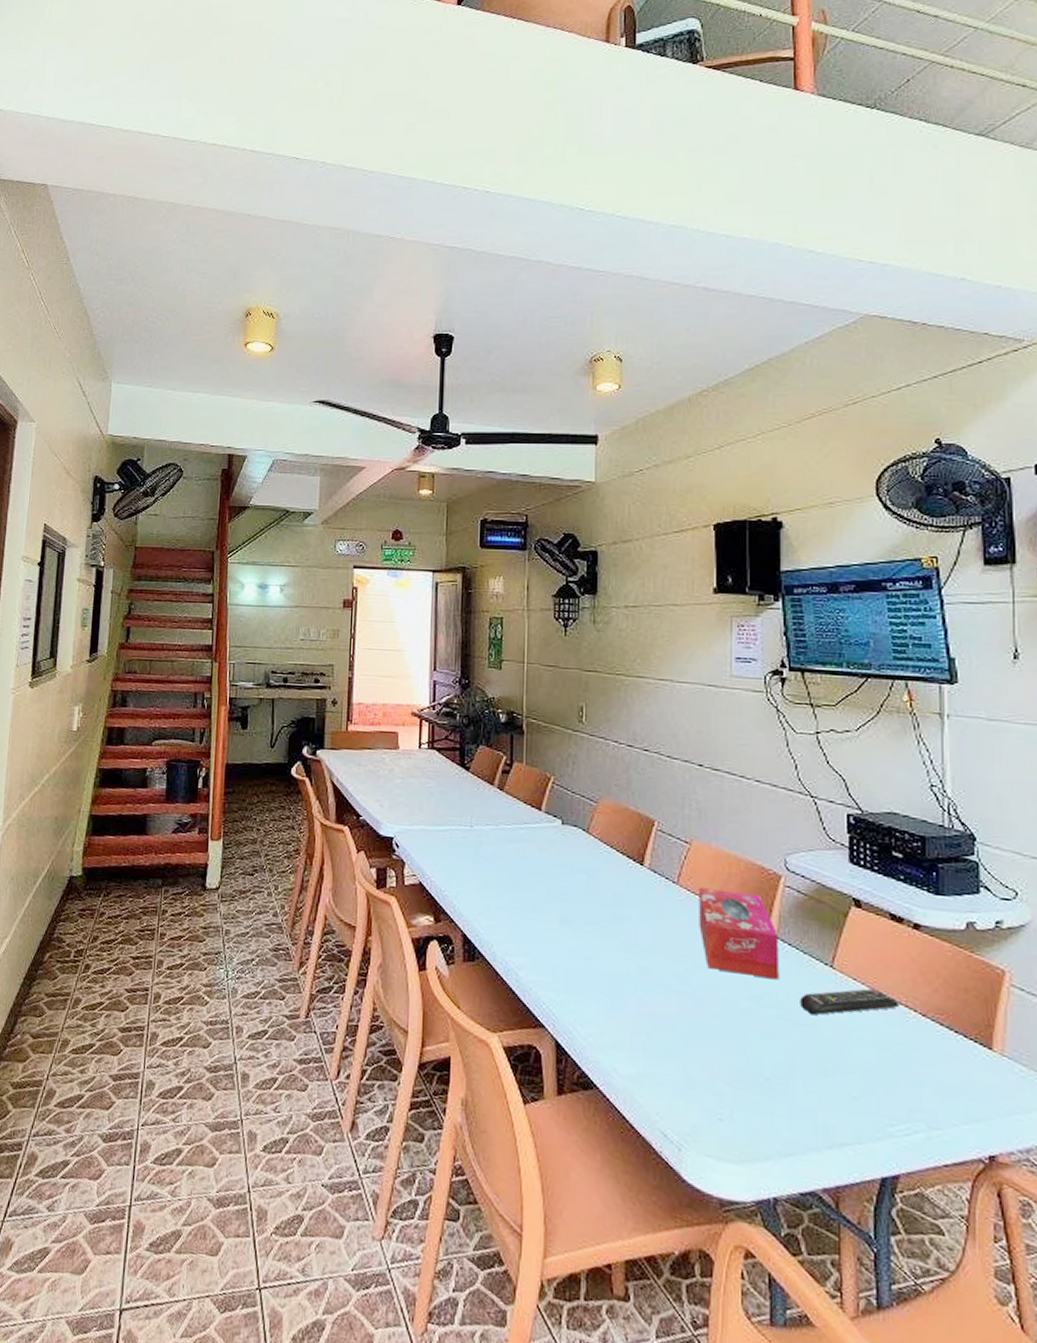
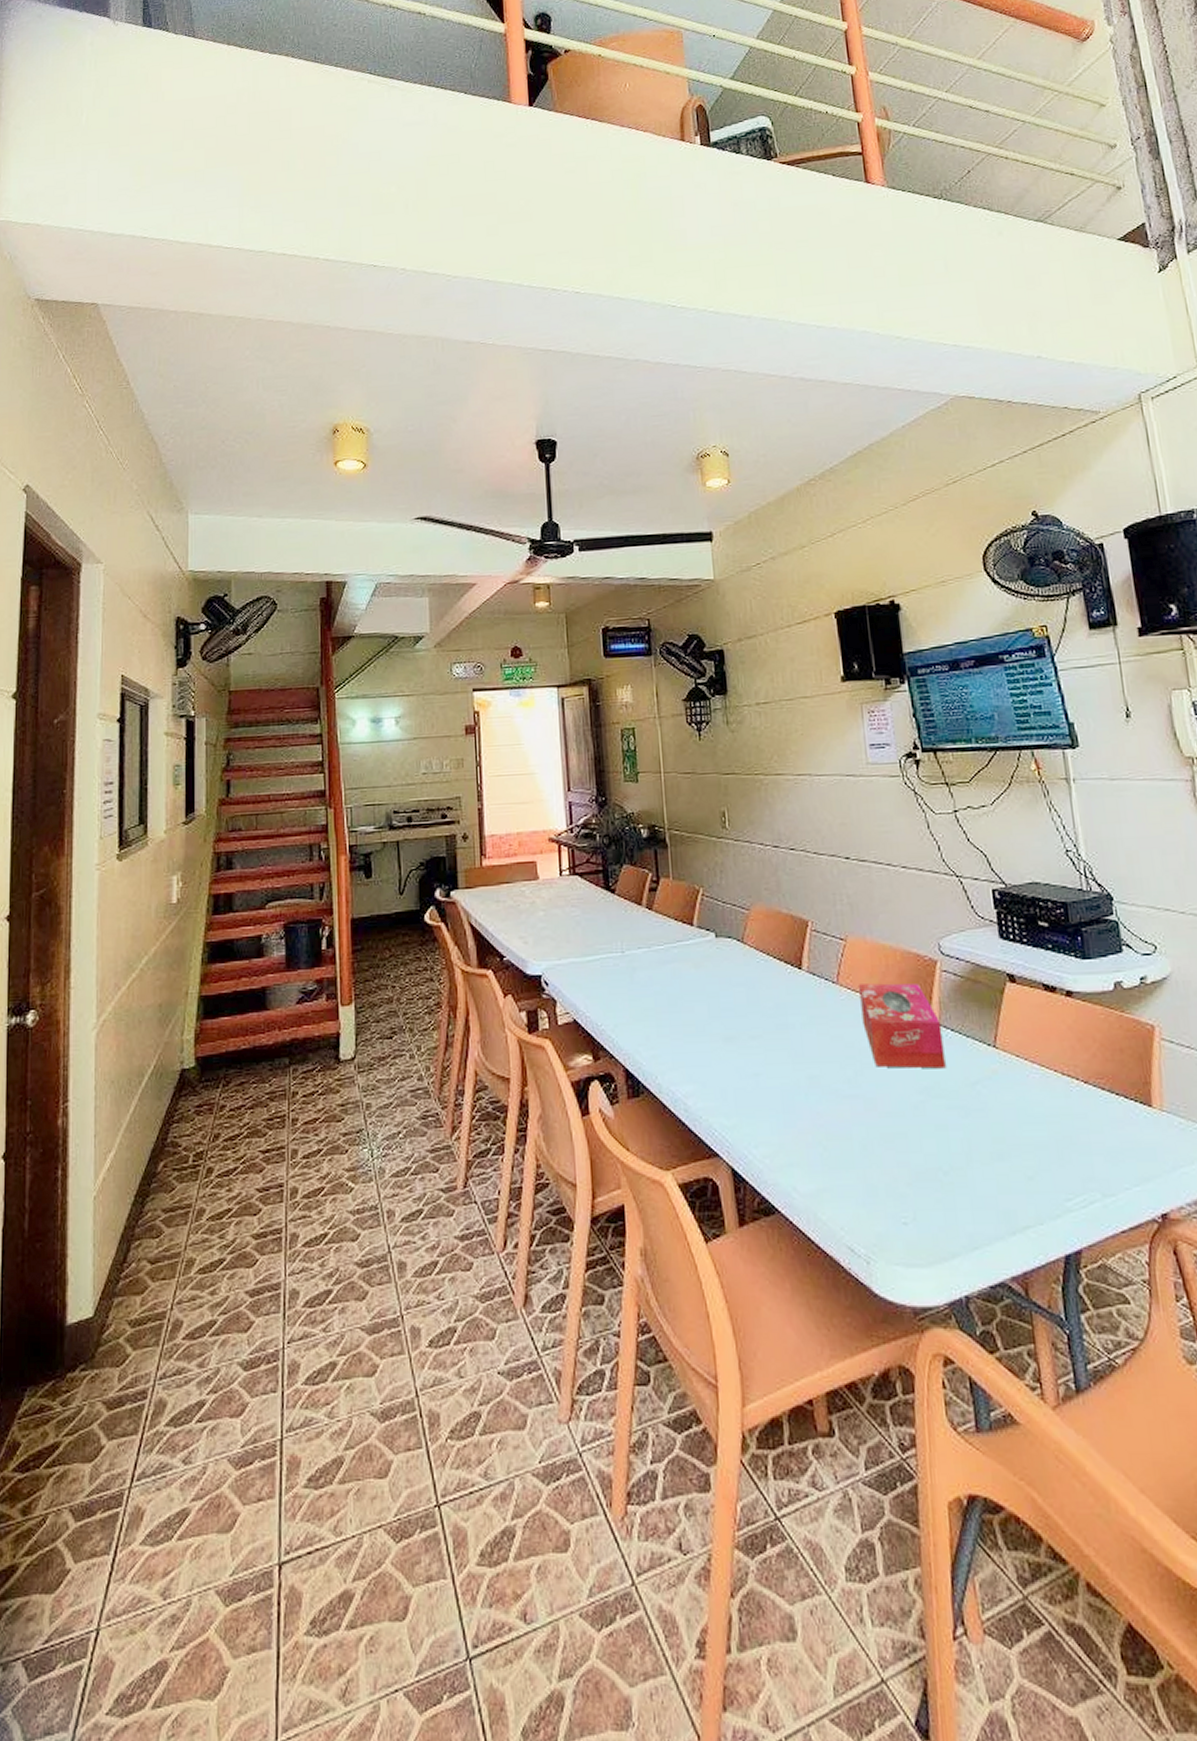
remote control: present [800,988,899,1016] -> none [968,1062,1062,1099]

